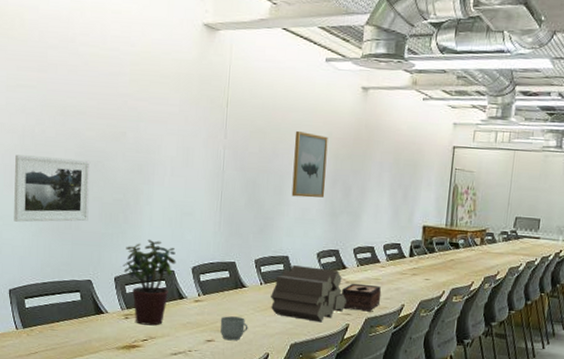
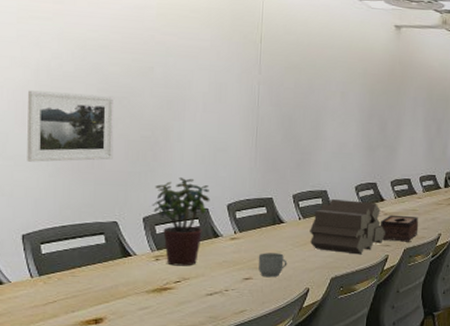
wall art: present [291,131,328,198] -> none [328,67,364,133]

